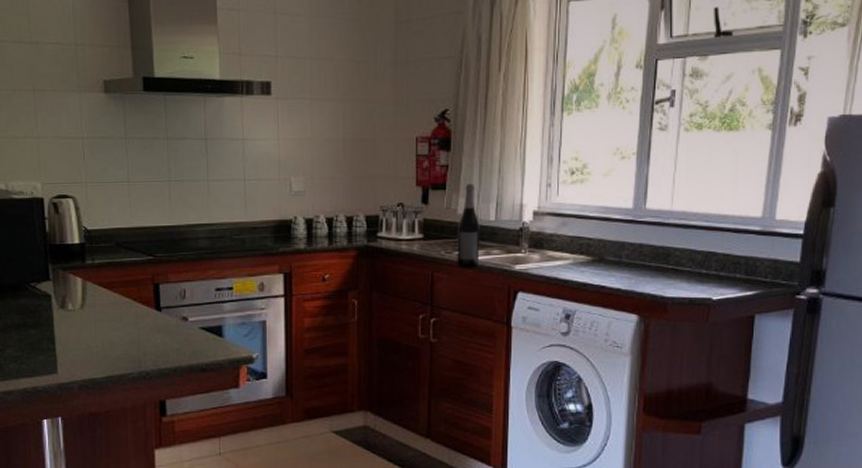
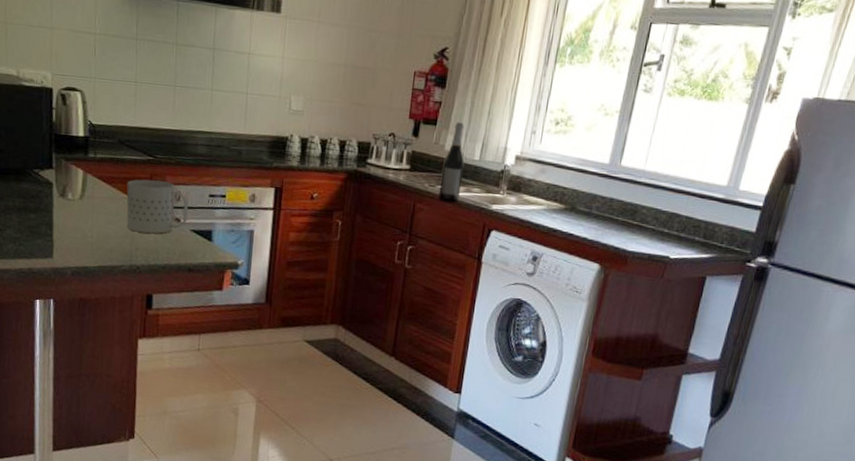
mug: none [128,280,195,336] -> present [126,179,189,234]

